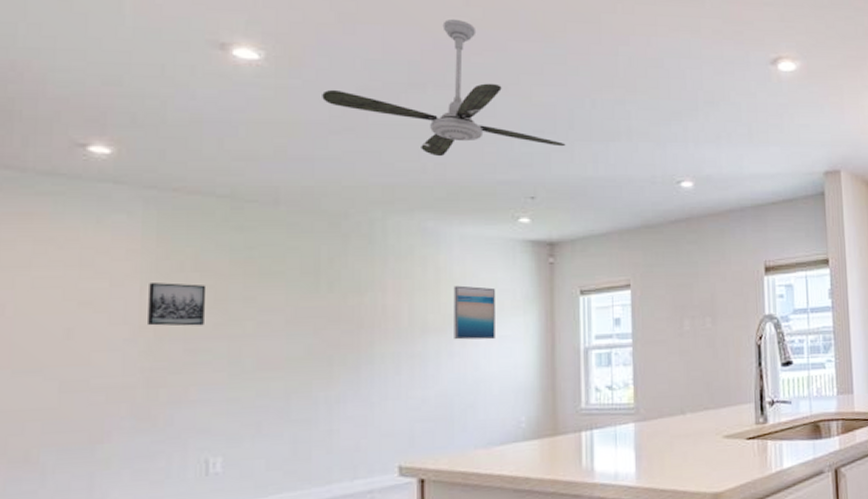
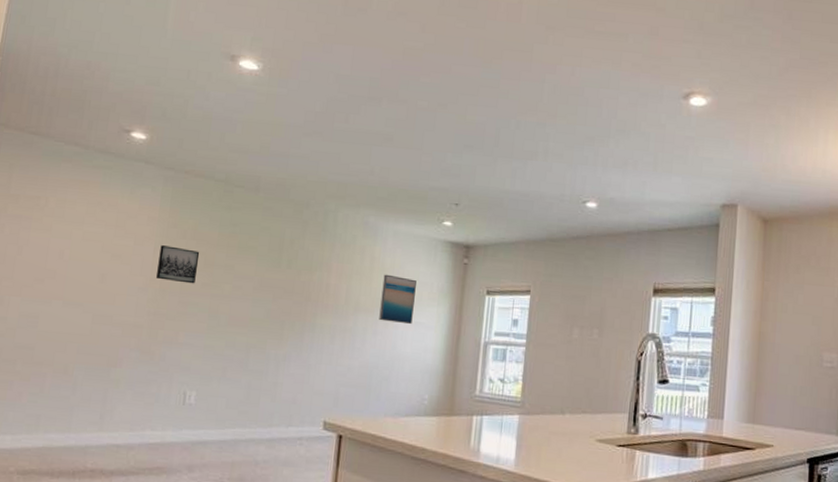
ceiling fan: present [322,18,566,157] -> none [301,43,490,162]

